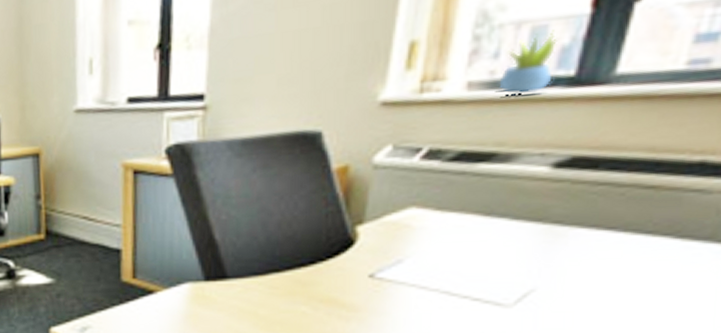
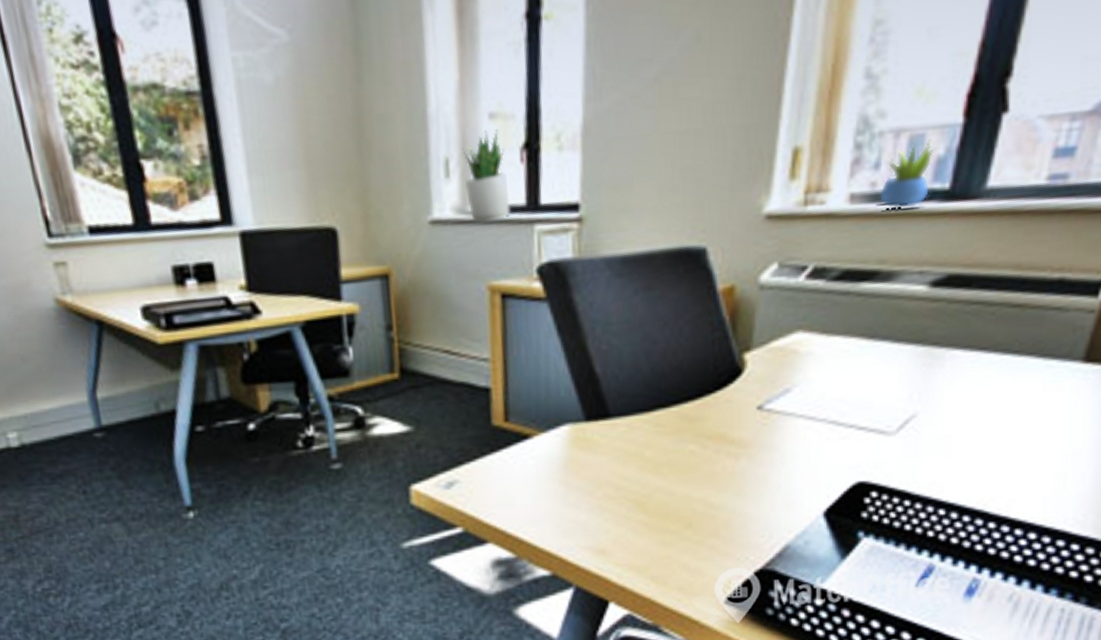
planter: none [103,34,144,112] -> present [461,129,511,224]

